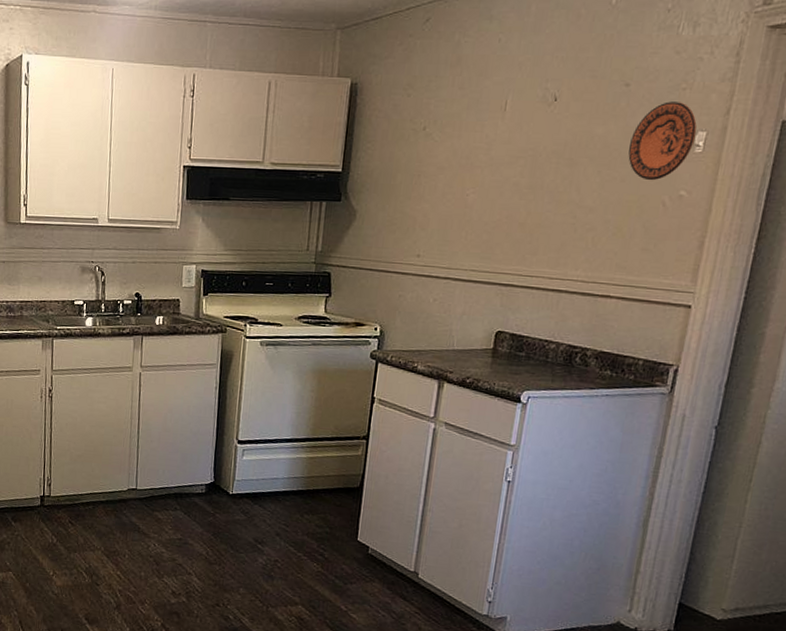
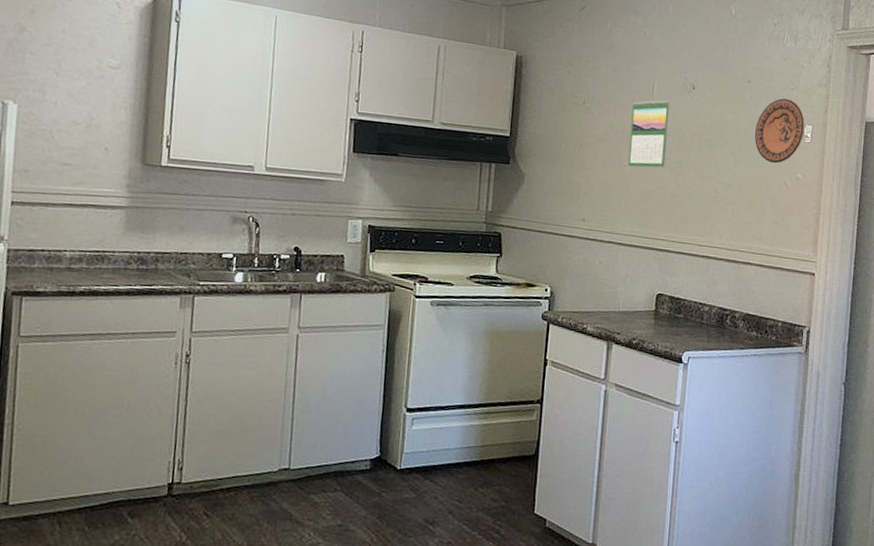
calendar: none [470,117,526,196] -> present [627,100,671,168]

